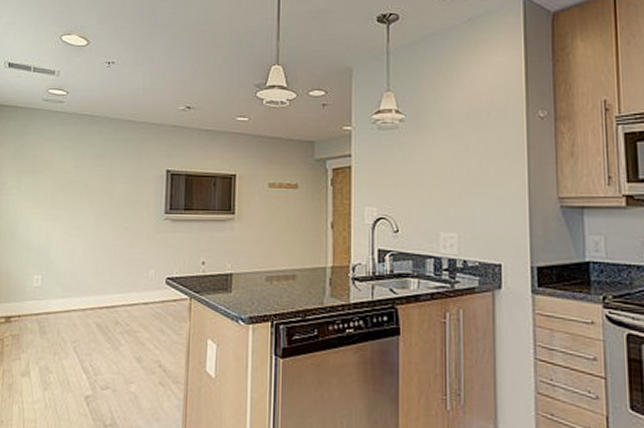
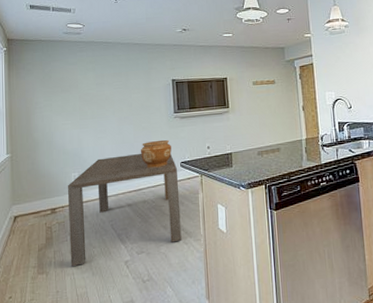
dining table: none [20,260,161,394] -> present [67,153,182,267]
ceramic pot: none [118,246,157,281] -> present [140,139,172,168]

